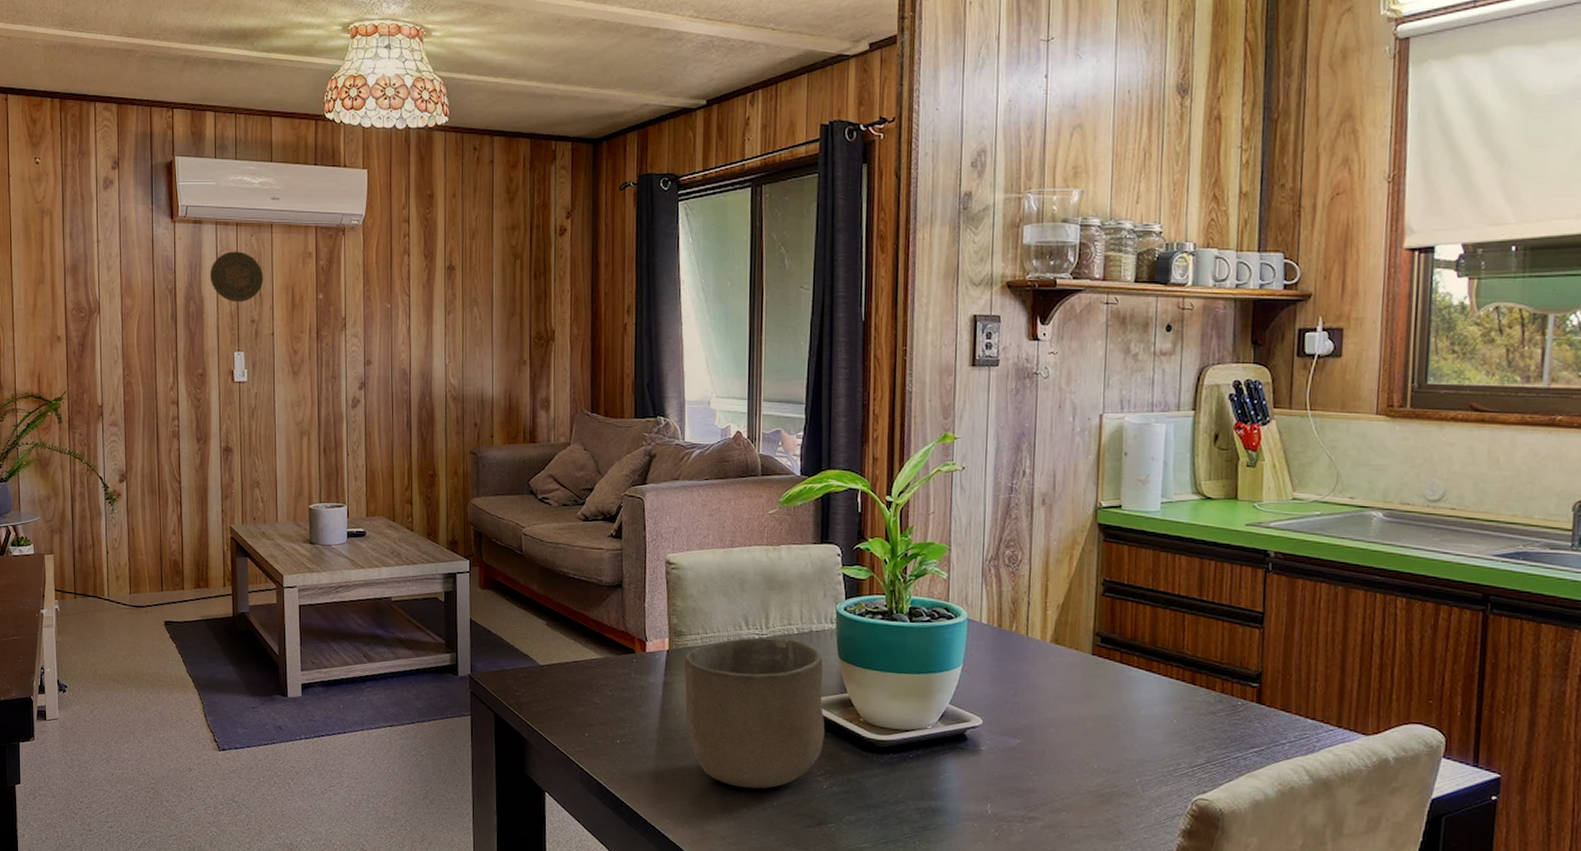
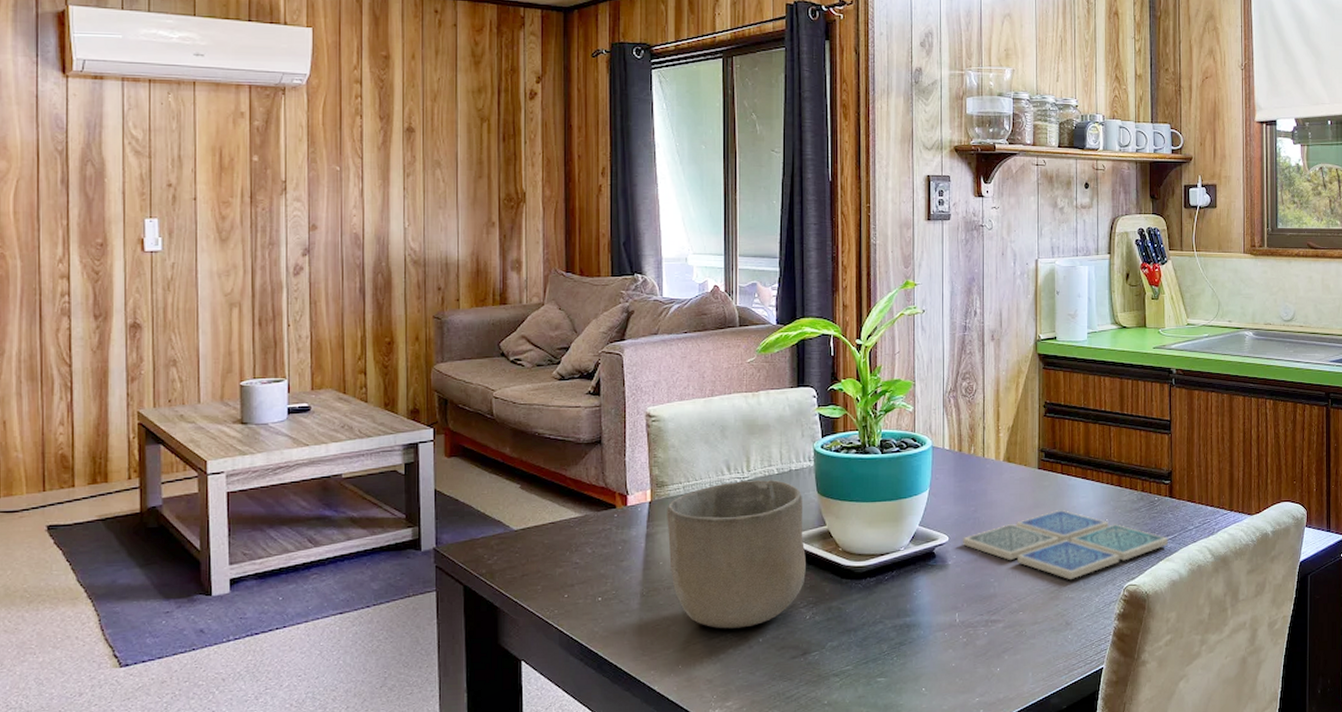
decorative plate: present [209,251,264,303] -> none [113,110,184,165]
drink coaster: none [998,703,1252,785] -> present [962,509,1168,580]

